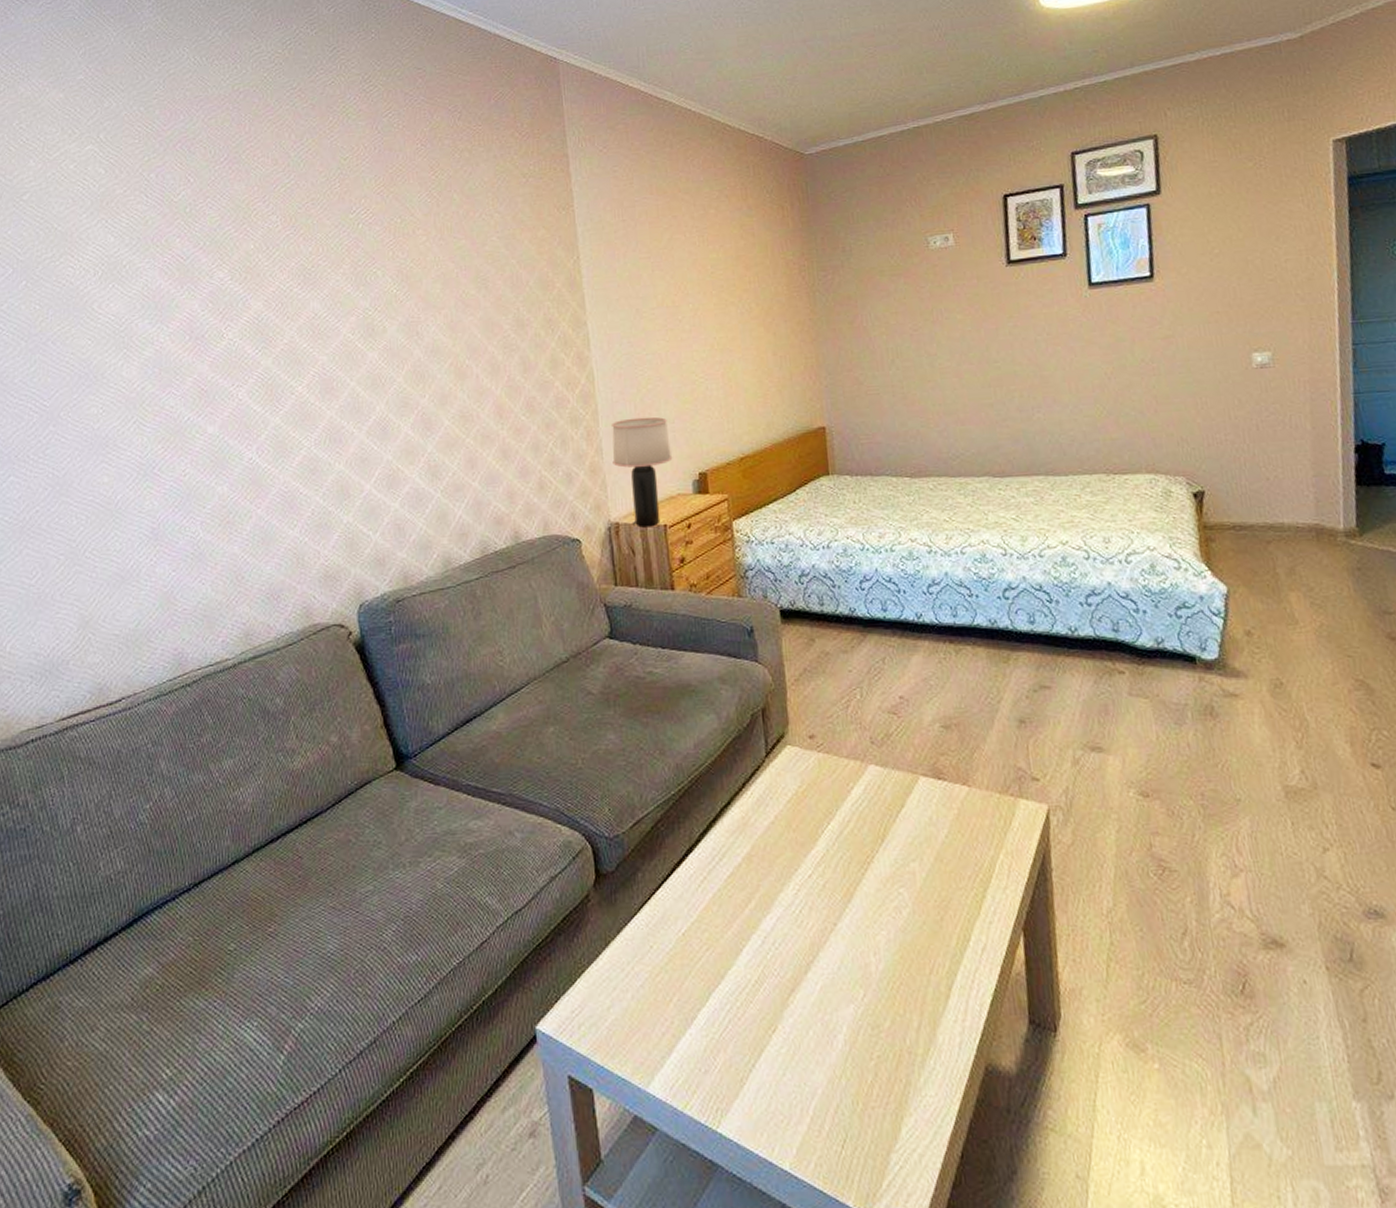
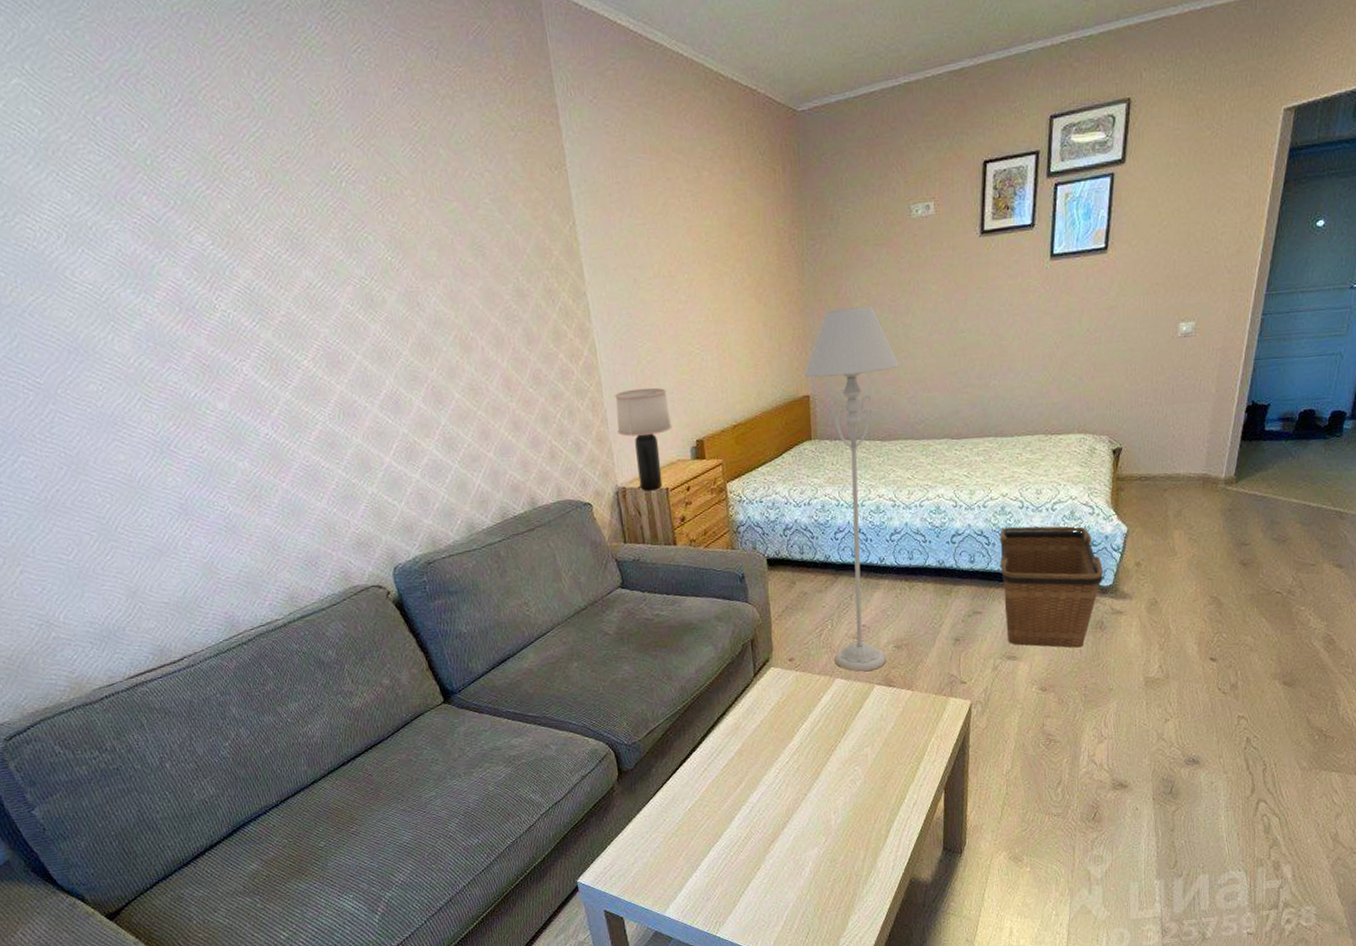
floor lamp: none [818,335,932,758] -> present [803,306,900,672]
bicycle basket: none [1063,581,1205,740] -> present [1000,526,1103,648]

